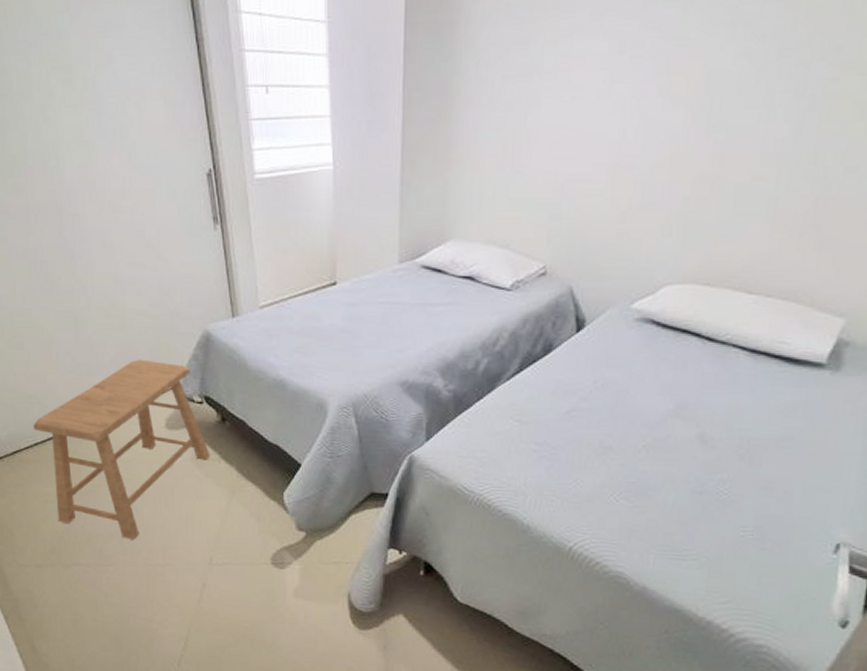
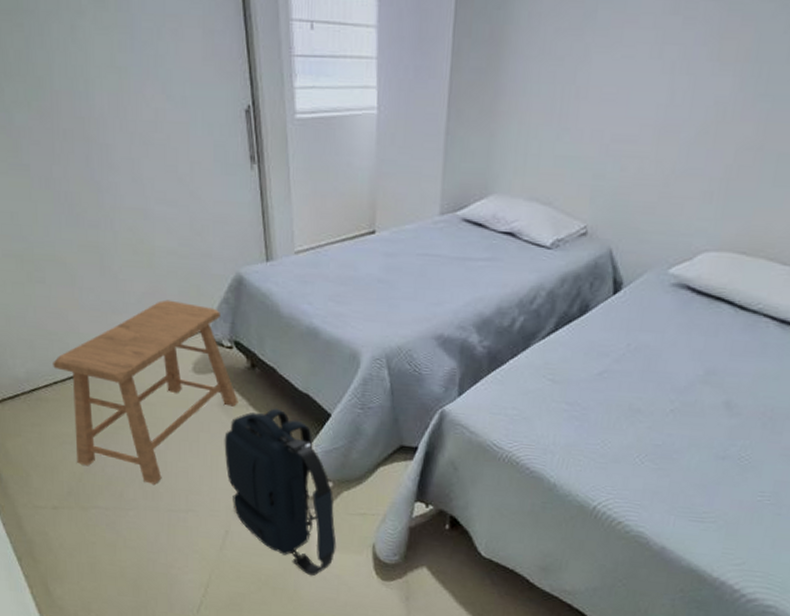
backpack: none [198,460,312,627] -> present [224,408,337,577]

